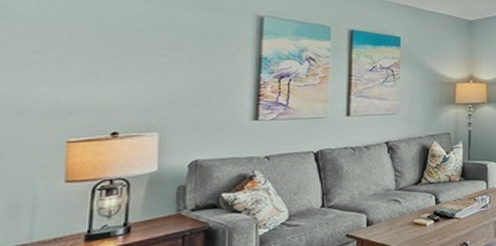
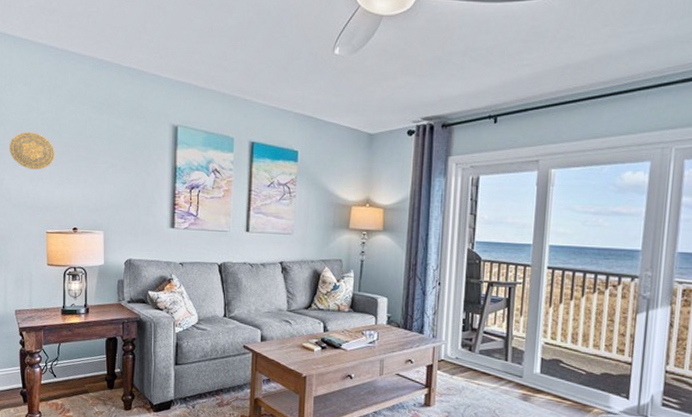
decorative plate: none [12,27,90,69] -> present [9,132,55,170]

